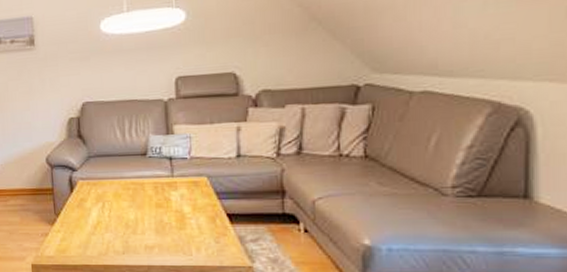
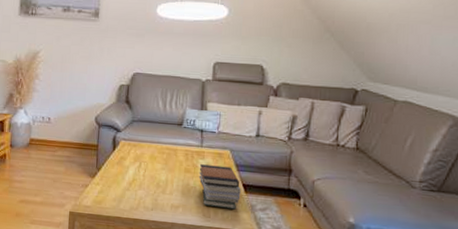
book stack: none [172,196,226,244] -> present [198,164,241,210]

